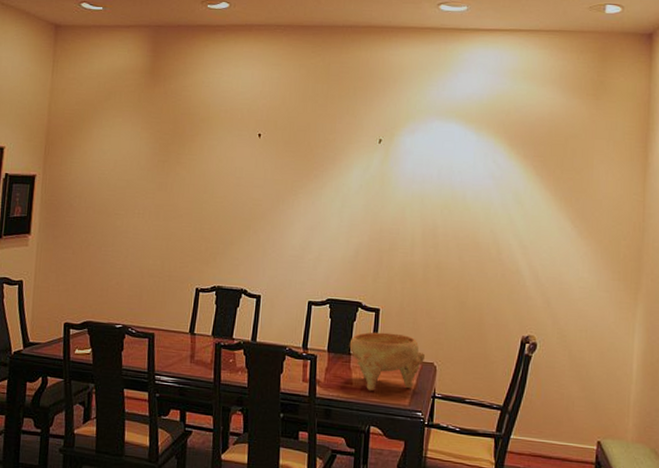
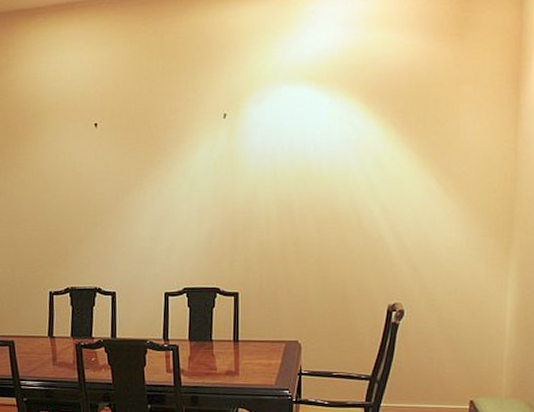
decorative bowl: present [349,332,425,392] -> none [210,315,288,375]

